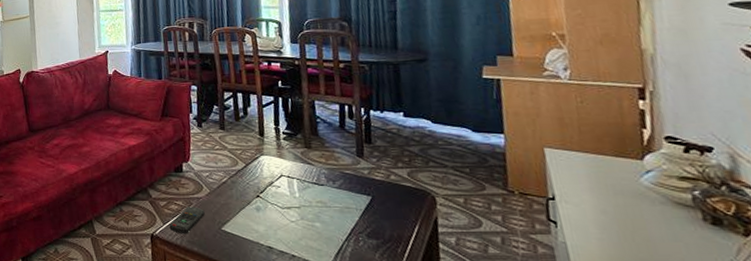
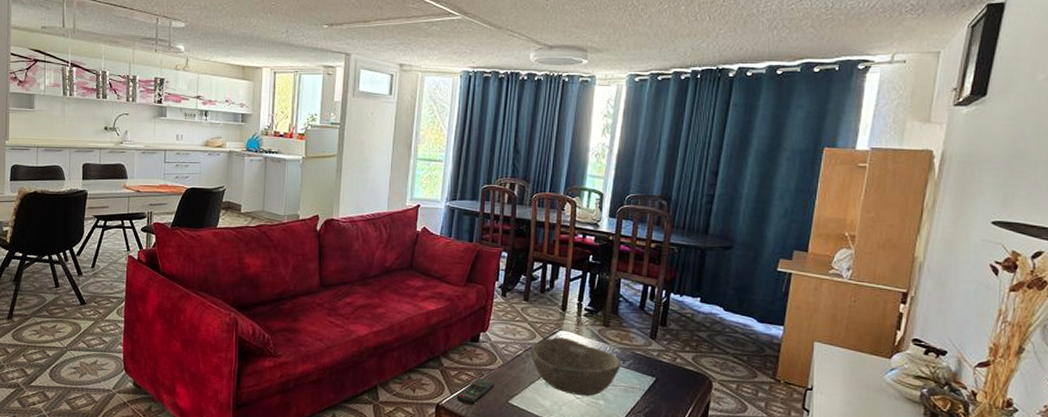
bowl: none [234,162,332,220] -> present [530,337,621,397]

